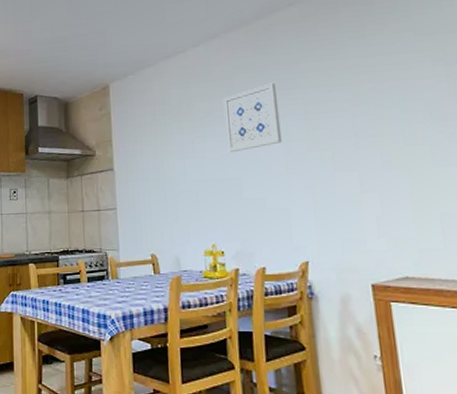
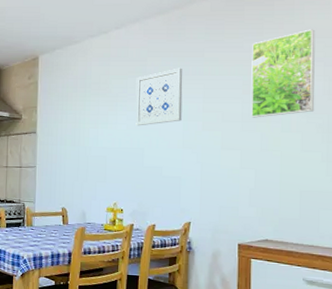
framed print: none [354,25,442,132] -> present [251,29,315,118]

